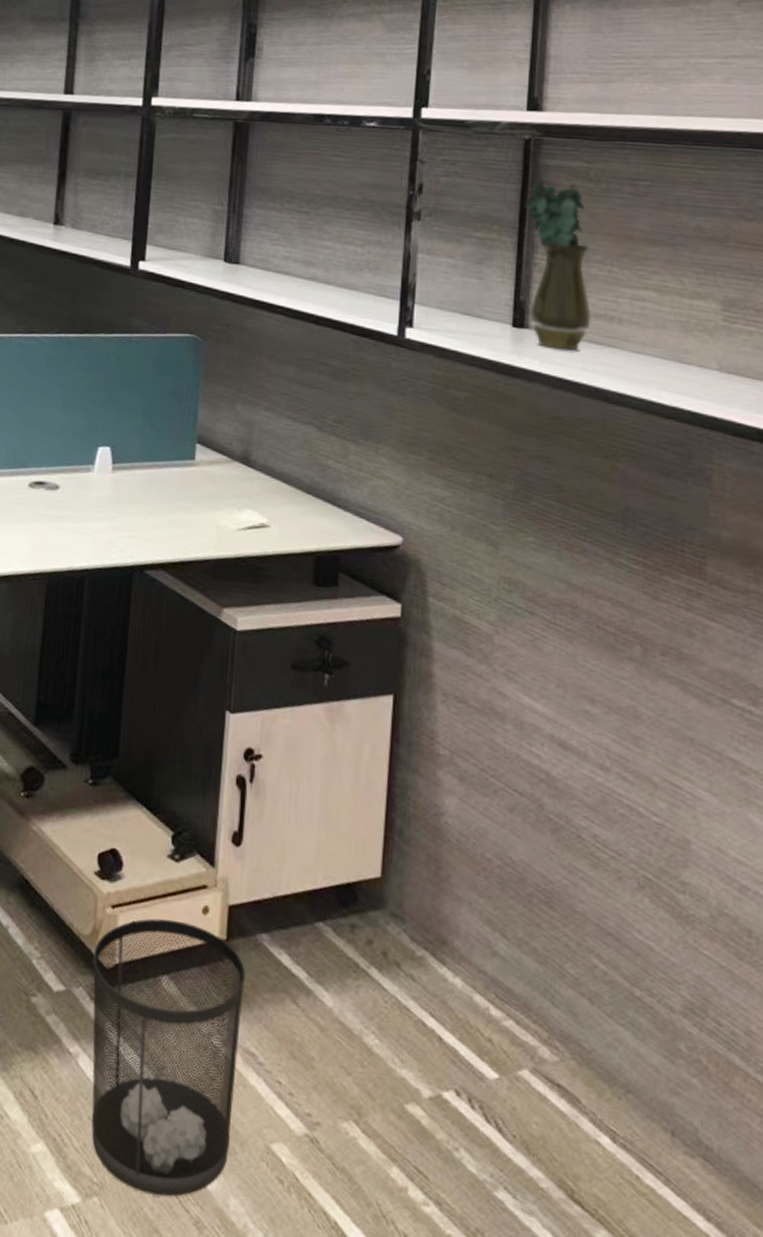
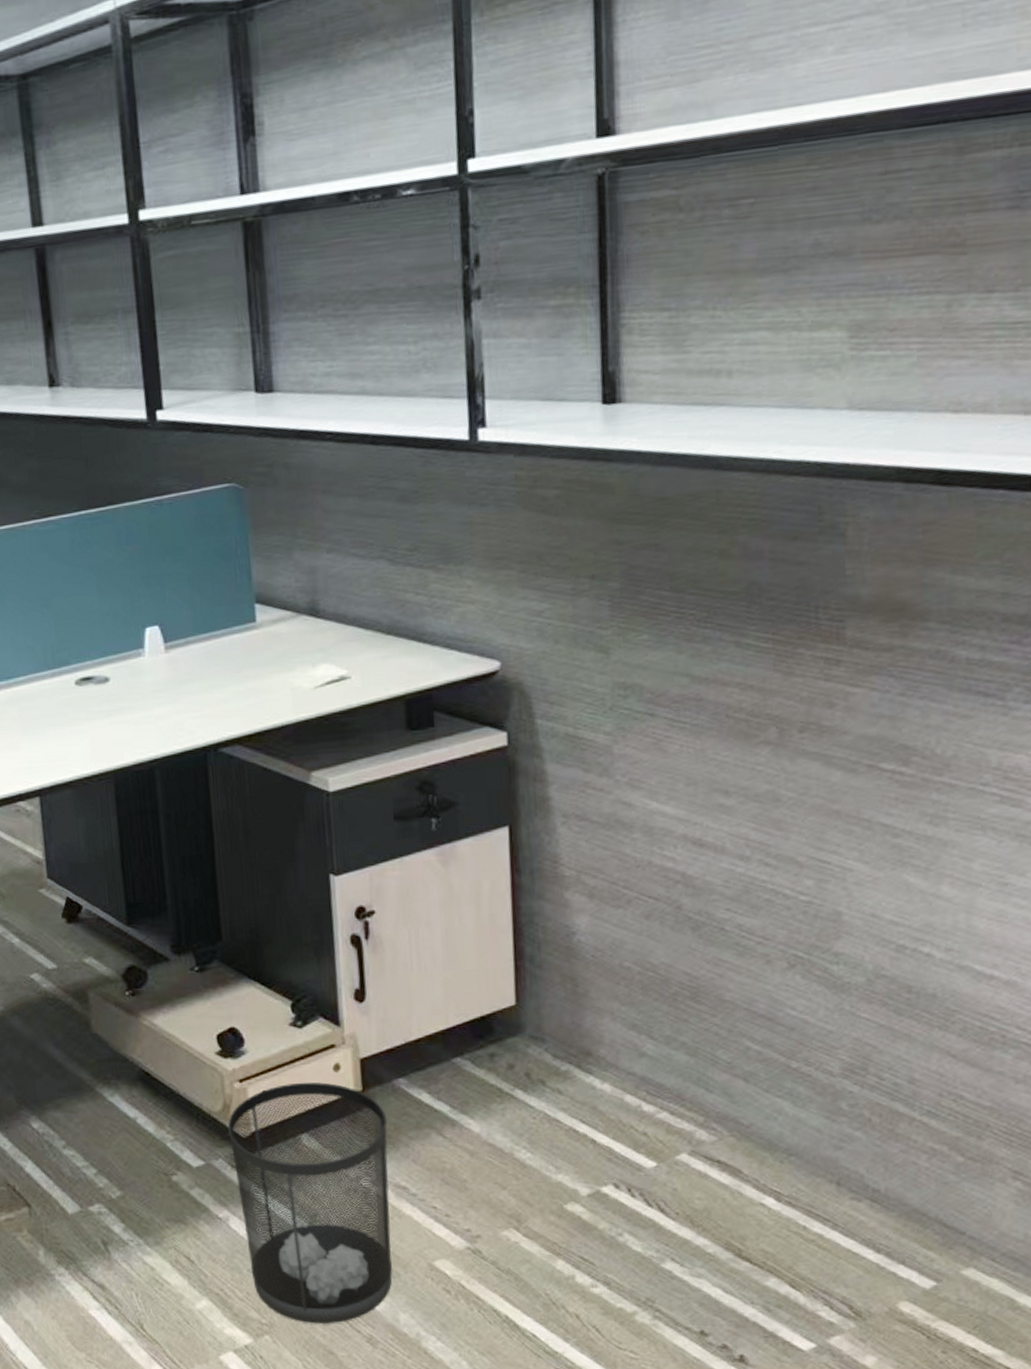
vase: present [524,175,591,350] -> none [604,215,695,420]

